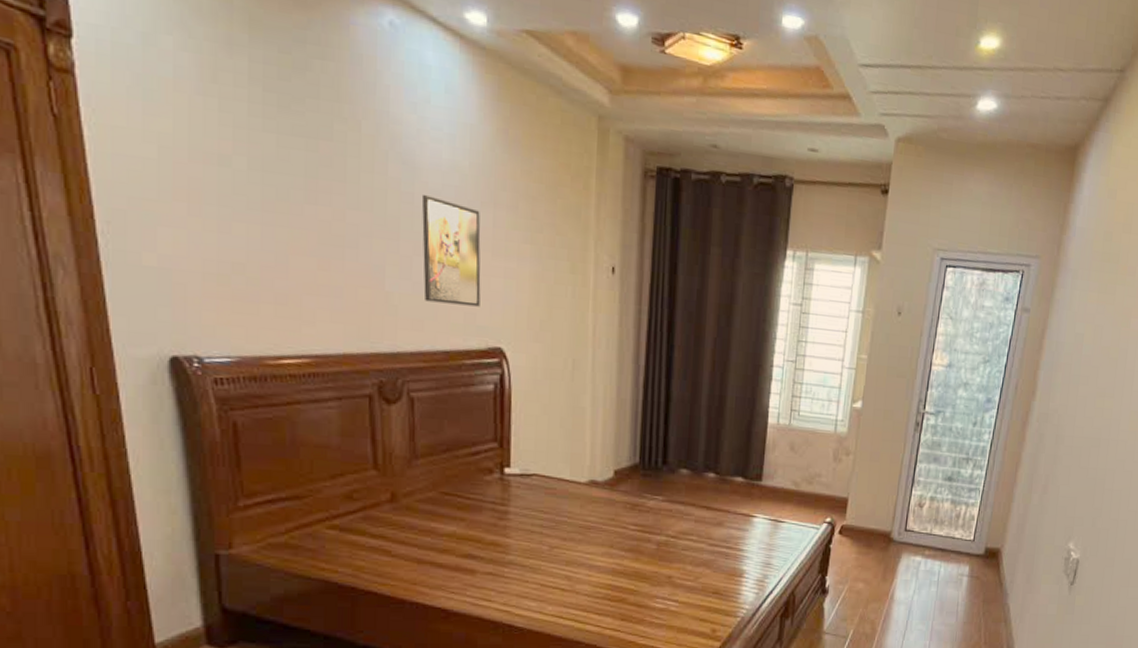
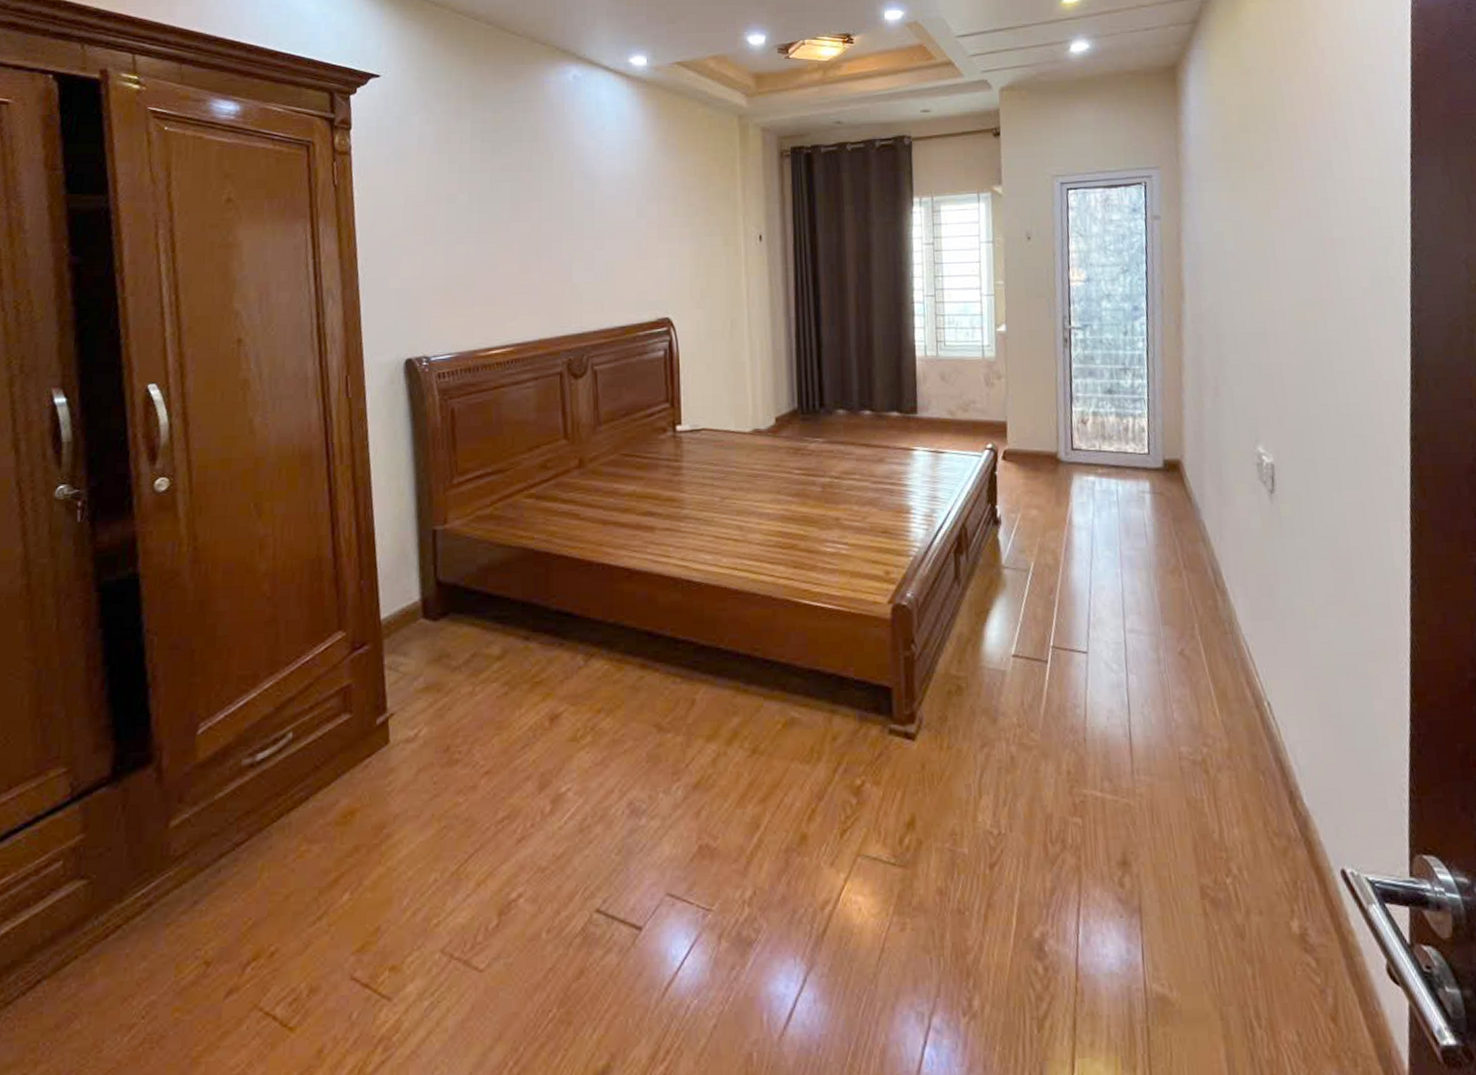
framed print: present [421,195,481,307] -> none [600,200,650,286]

